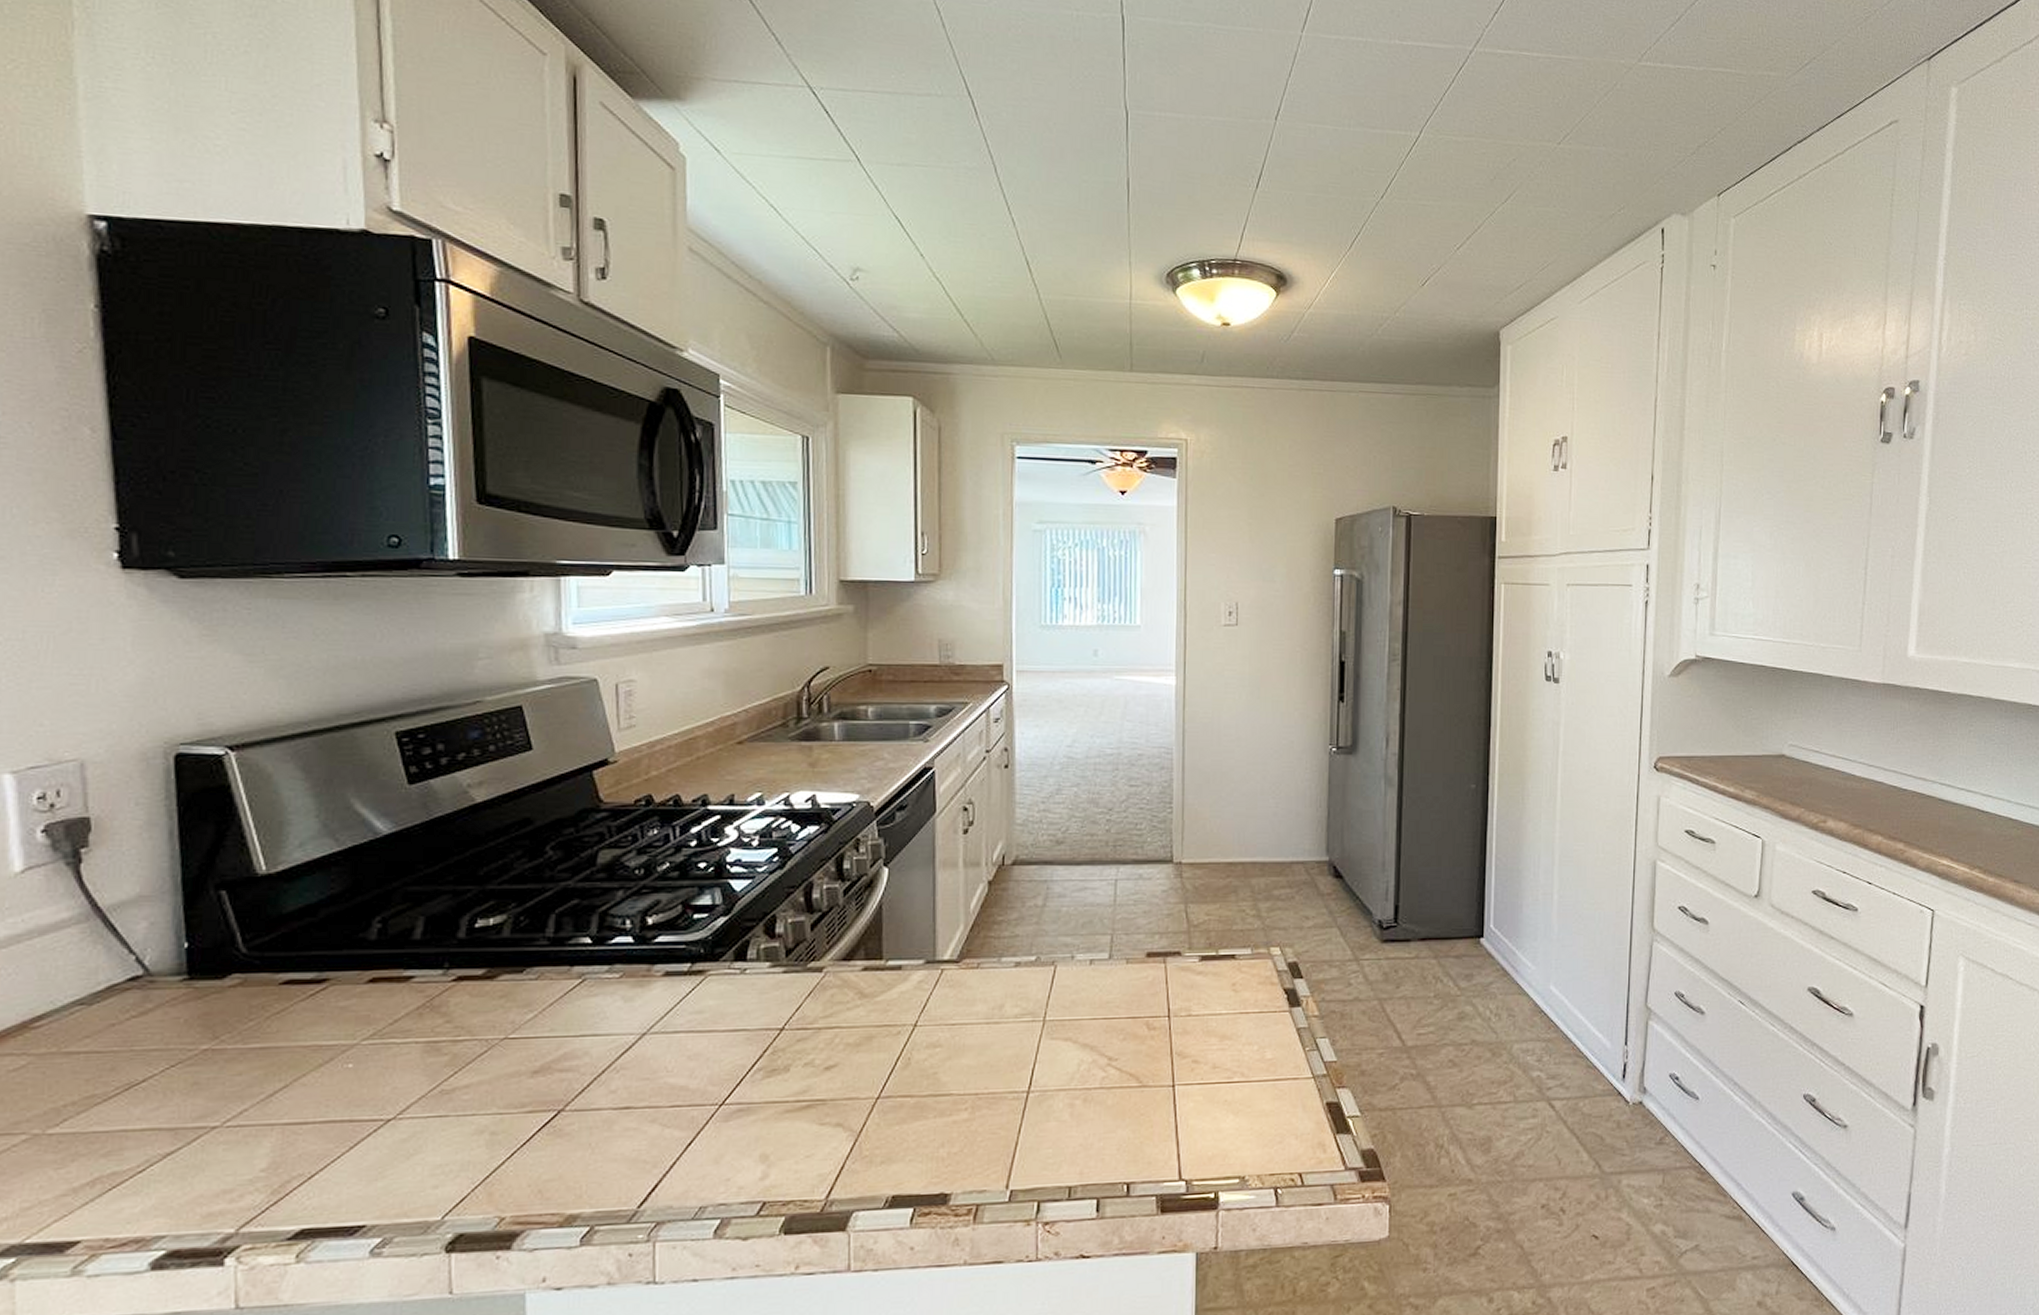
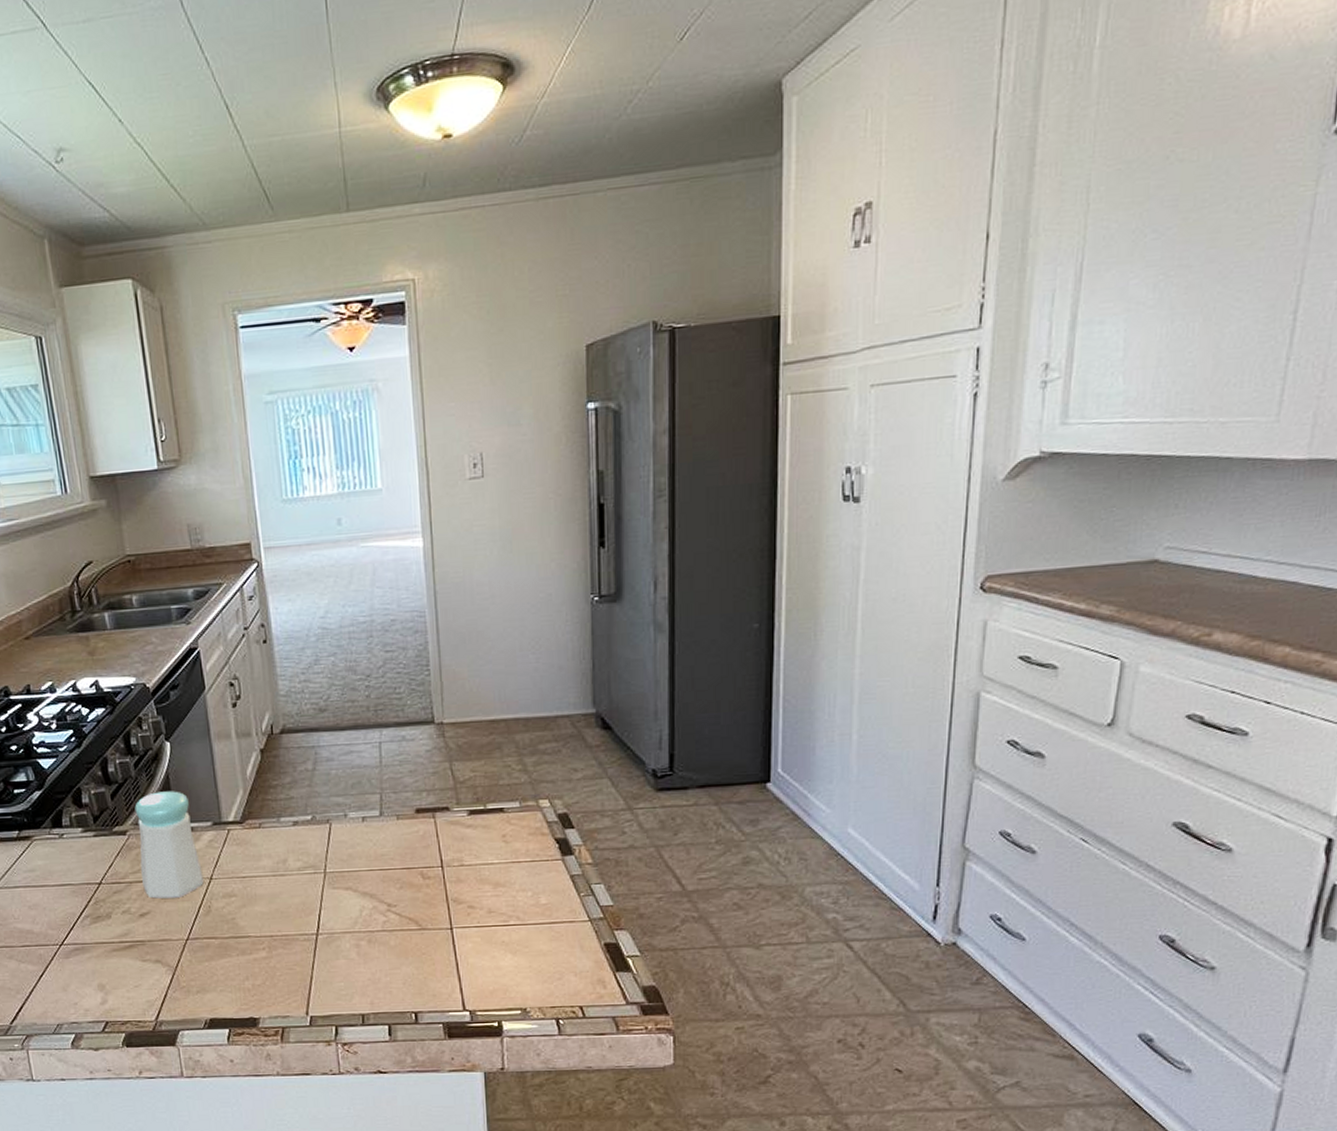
salt shaker: none [834,923,906,1049] -> present [134,791,204,899]

